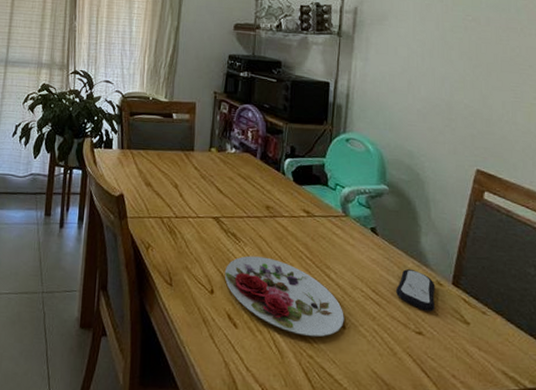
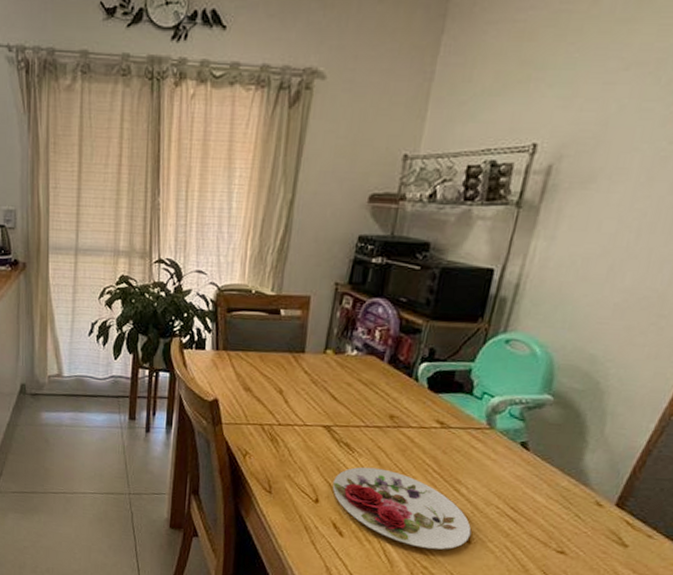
remote control: present [395,269,436,312] -> none [539,487,593,532]

